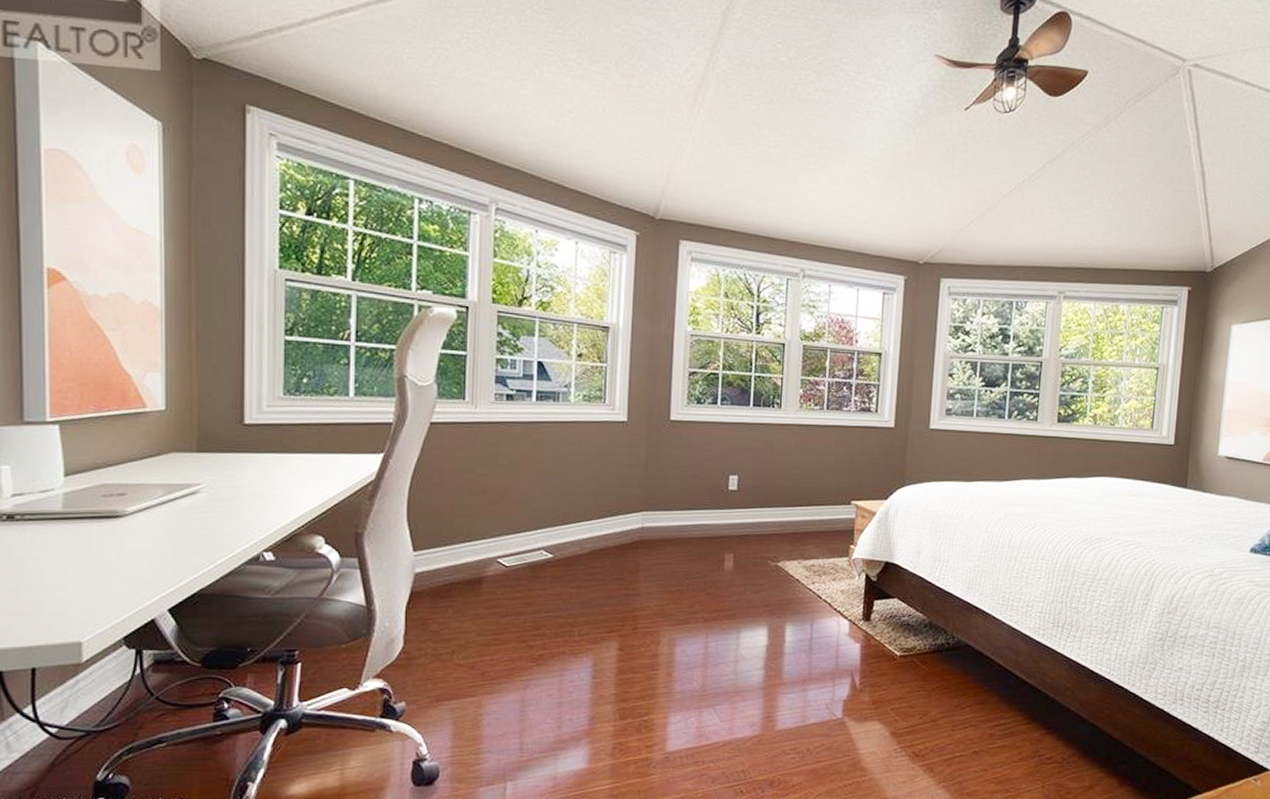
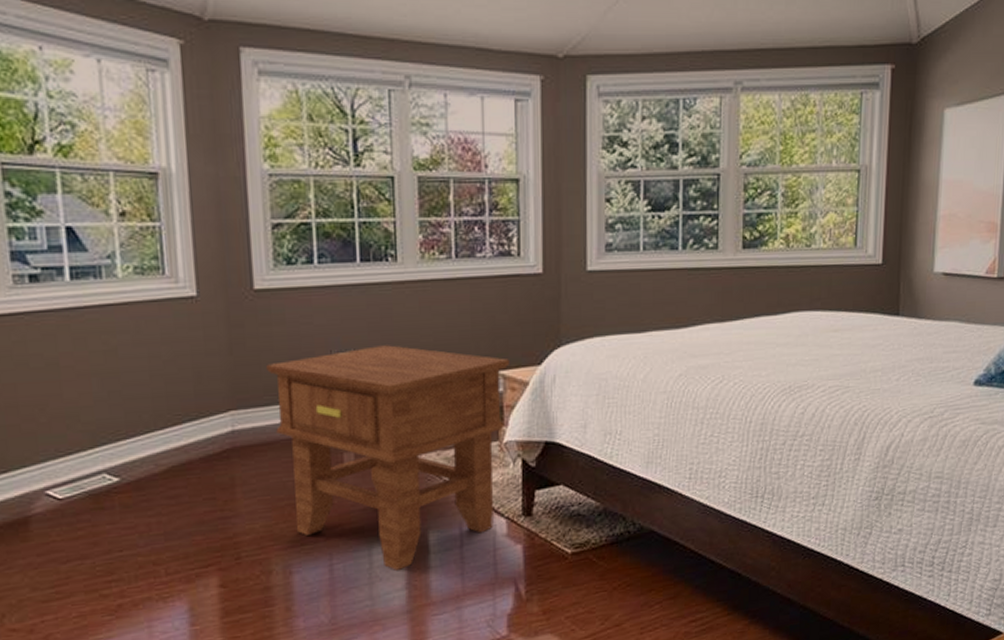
side table: none [673,472,862,654] -> present [267,345,509,572]

